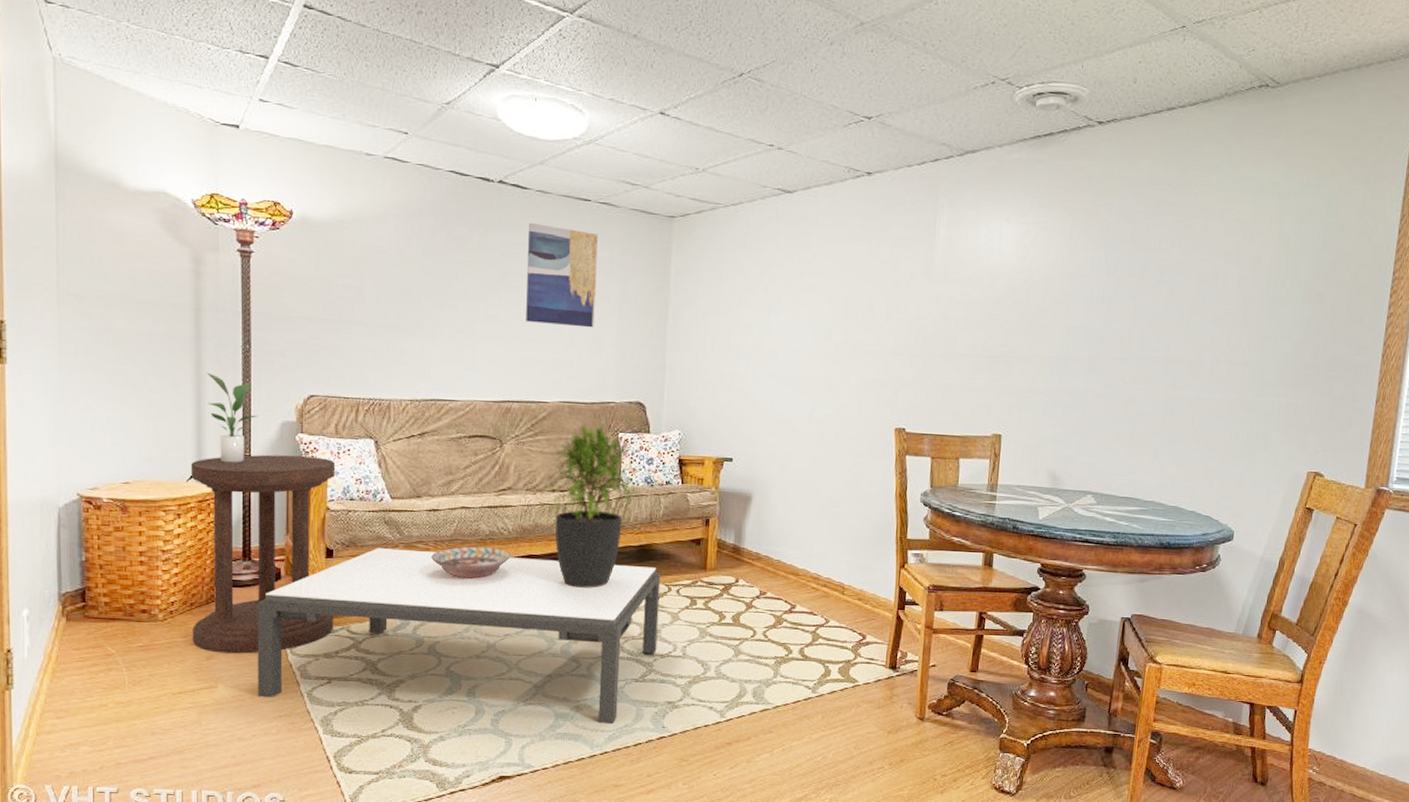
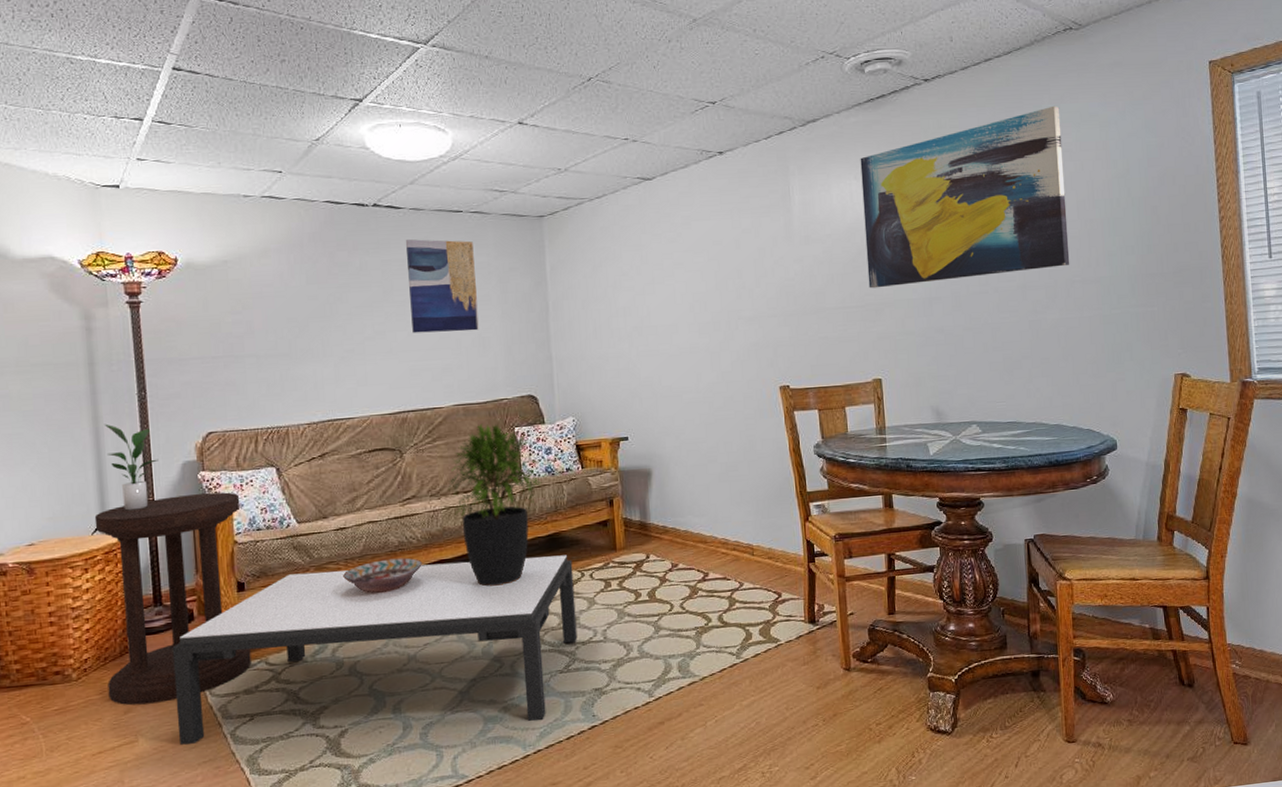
wall art: none [1003,168,1239,343] -> present [860,105,1070,289]

